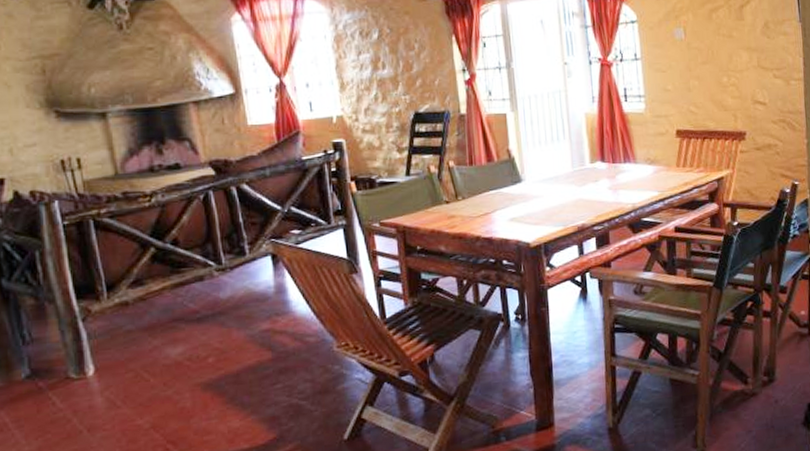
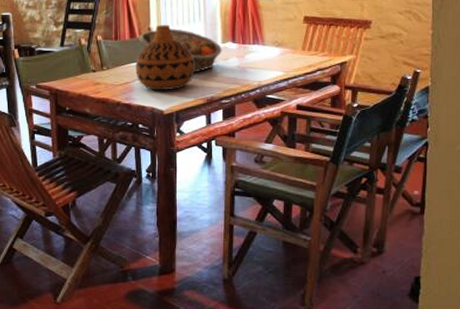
vase: none [495,146,562,220] -> present [136,25,195,90]
fruit basket: none [497,149,591,199] -> present [139,28,222,73]

